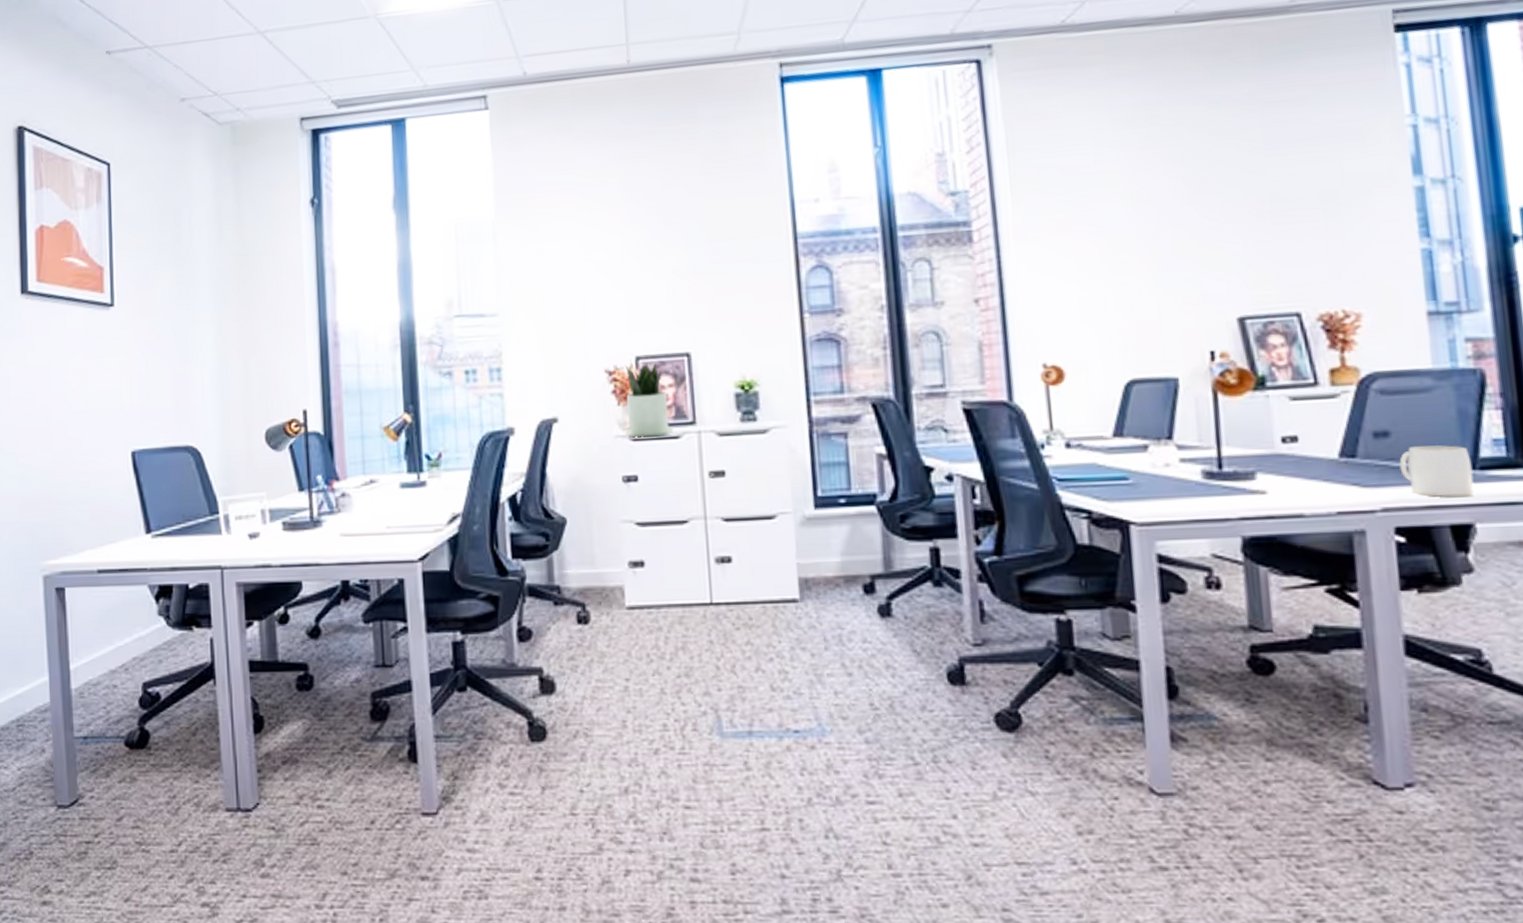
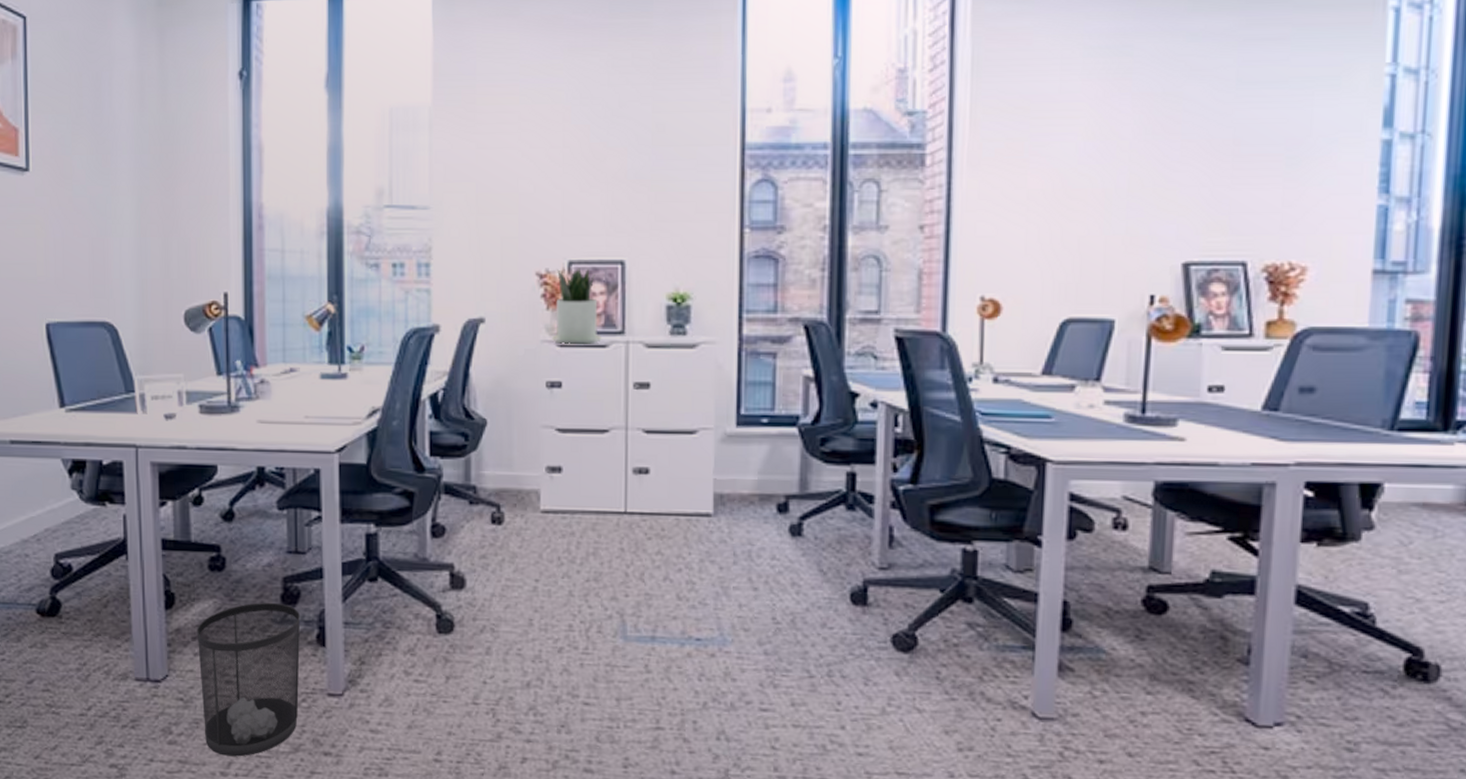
waste bin: none [286,719,393,887] -> present [196,602,301,757]
mug: present [1399,445,1474,498] -> none [1319,404,1391,457]

